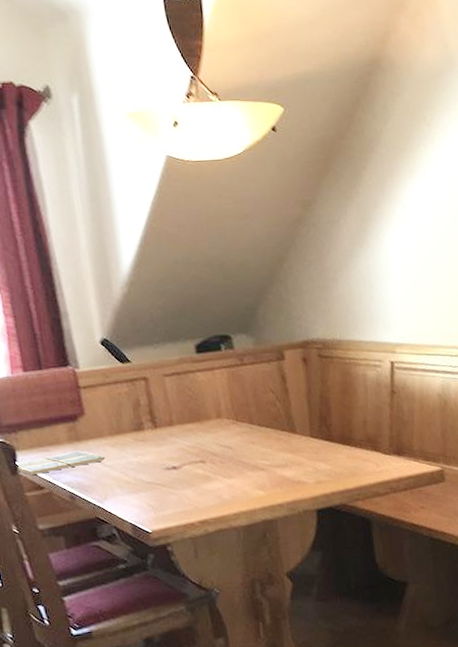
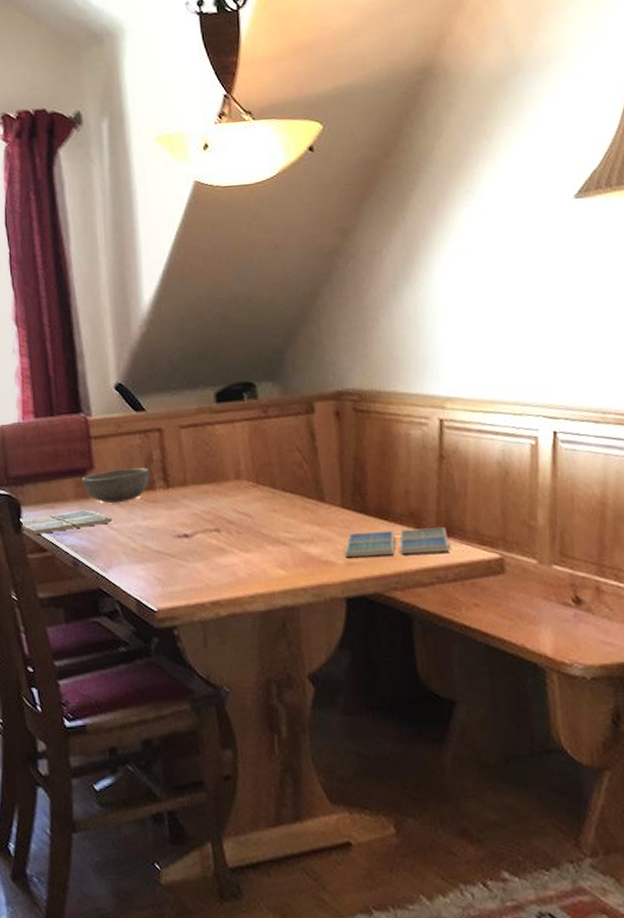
bowl: none [74,412,138,444] -> present [82,468,150,503]
drink coaster: none [314,448,401,478] -> present [345,527,450,558]

